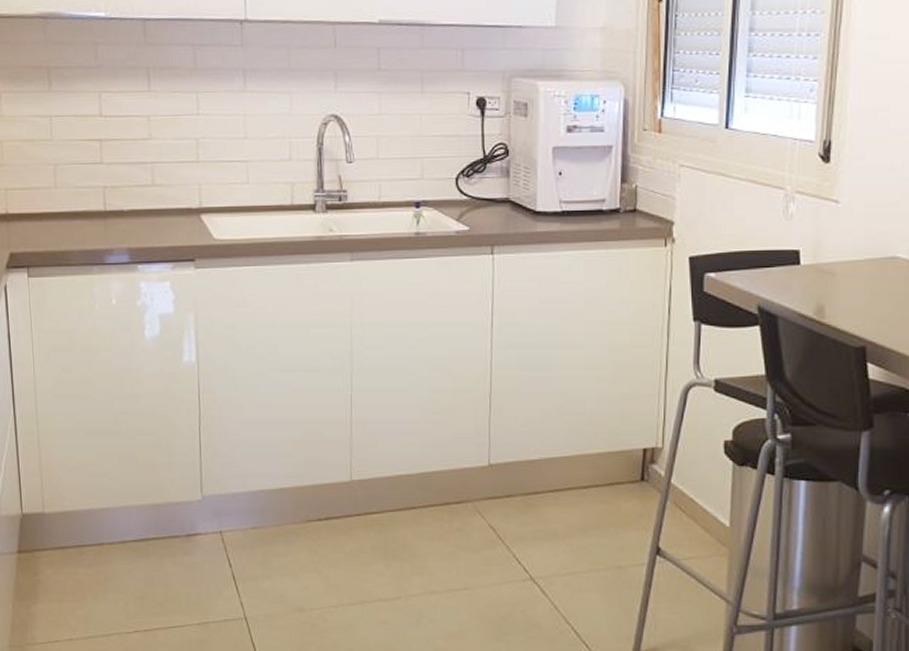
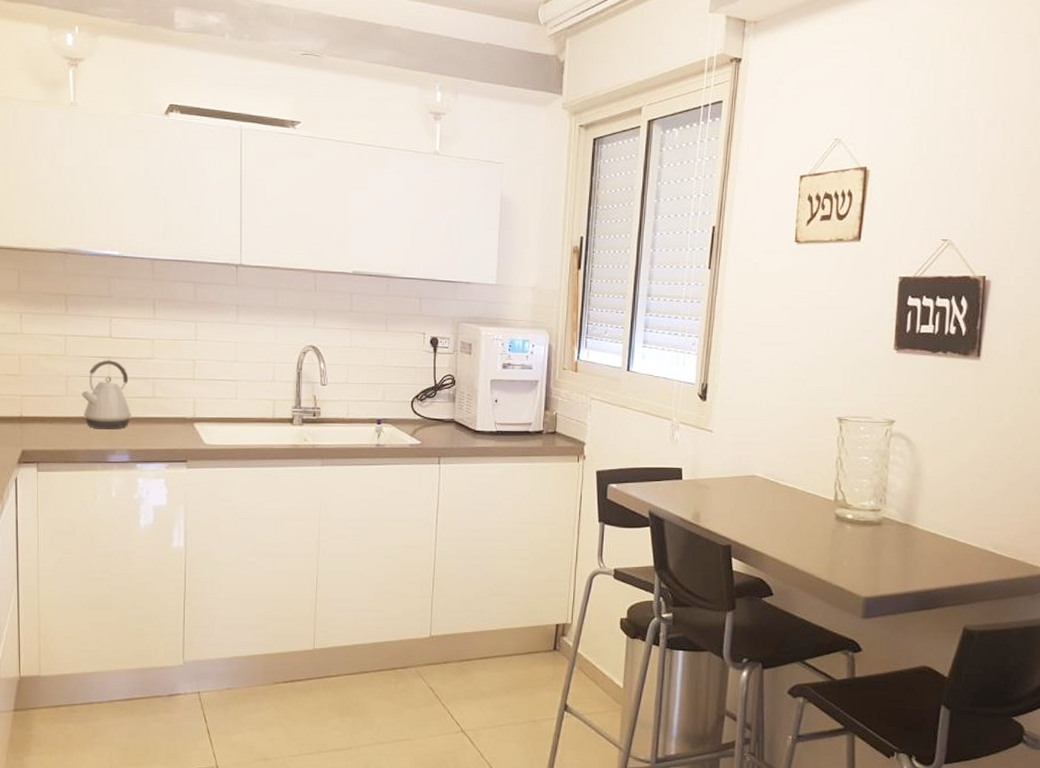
kettle: none [72,143,129,226] -> present [81,360,131,430]

